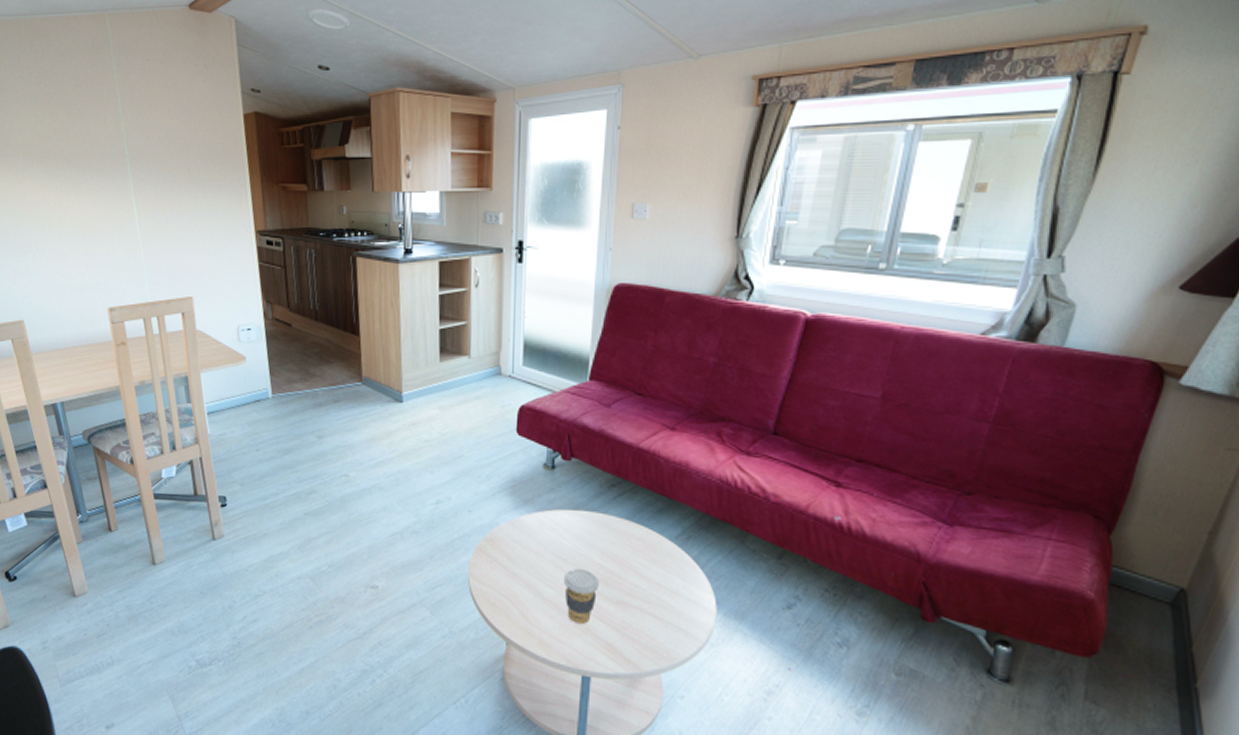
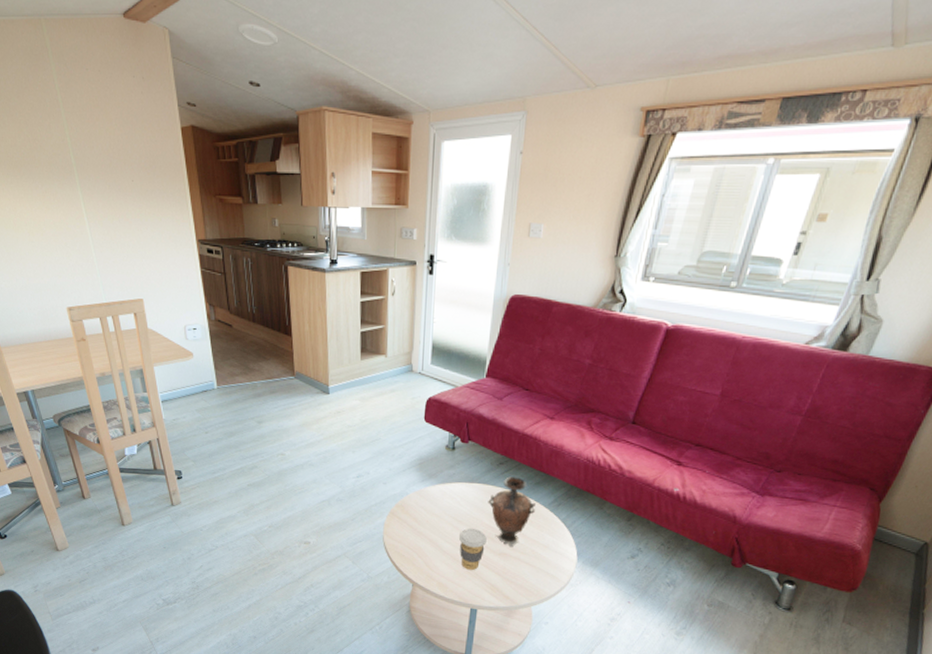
vase: none [598,502,658,593] -> present [488,476,536,547]

